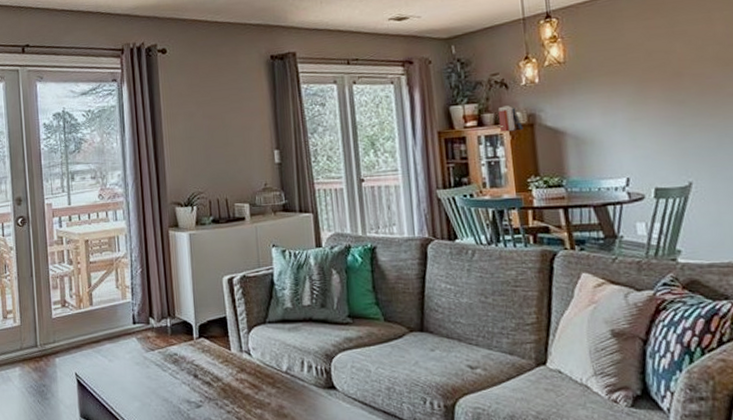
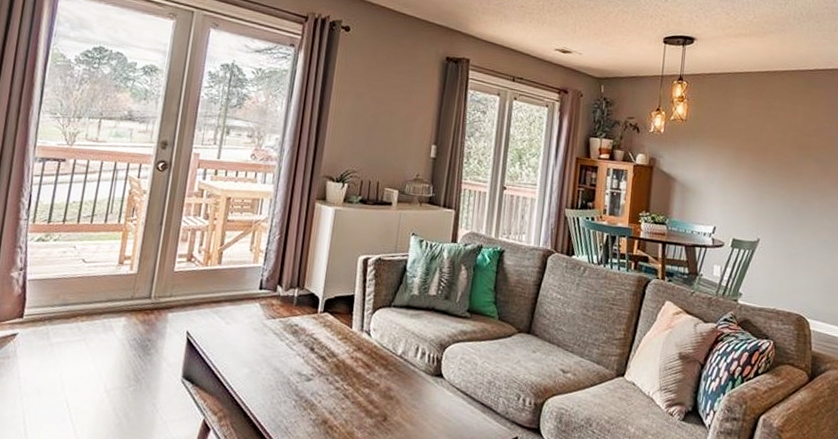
books: present [497,106,524,132] -> none [626,146,645,171]

